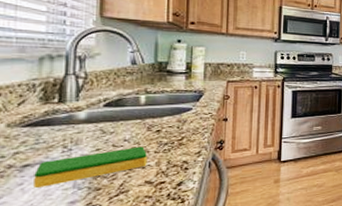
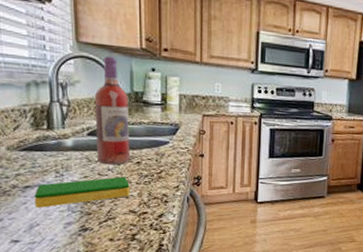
wine bottle: none [113,29,152,136] -> present [94,56,131,165]

